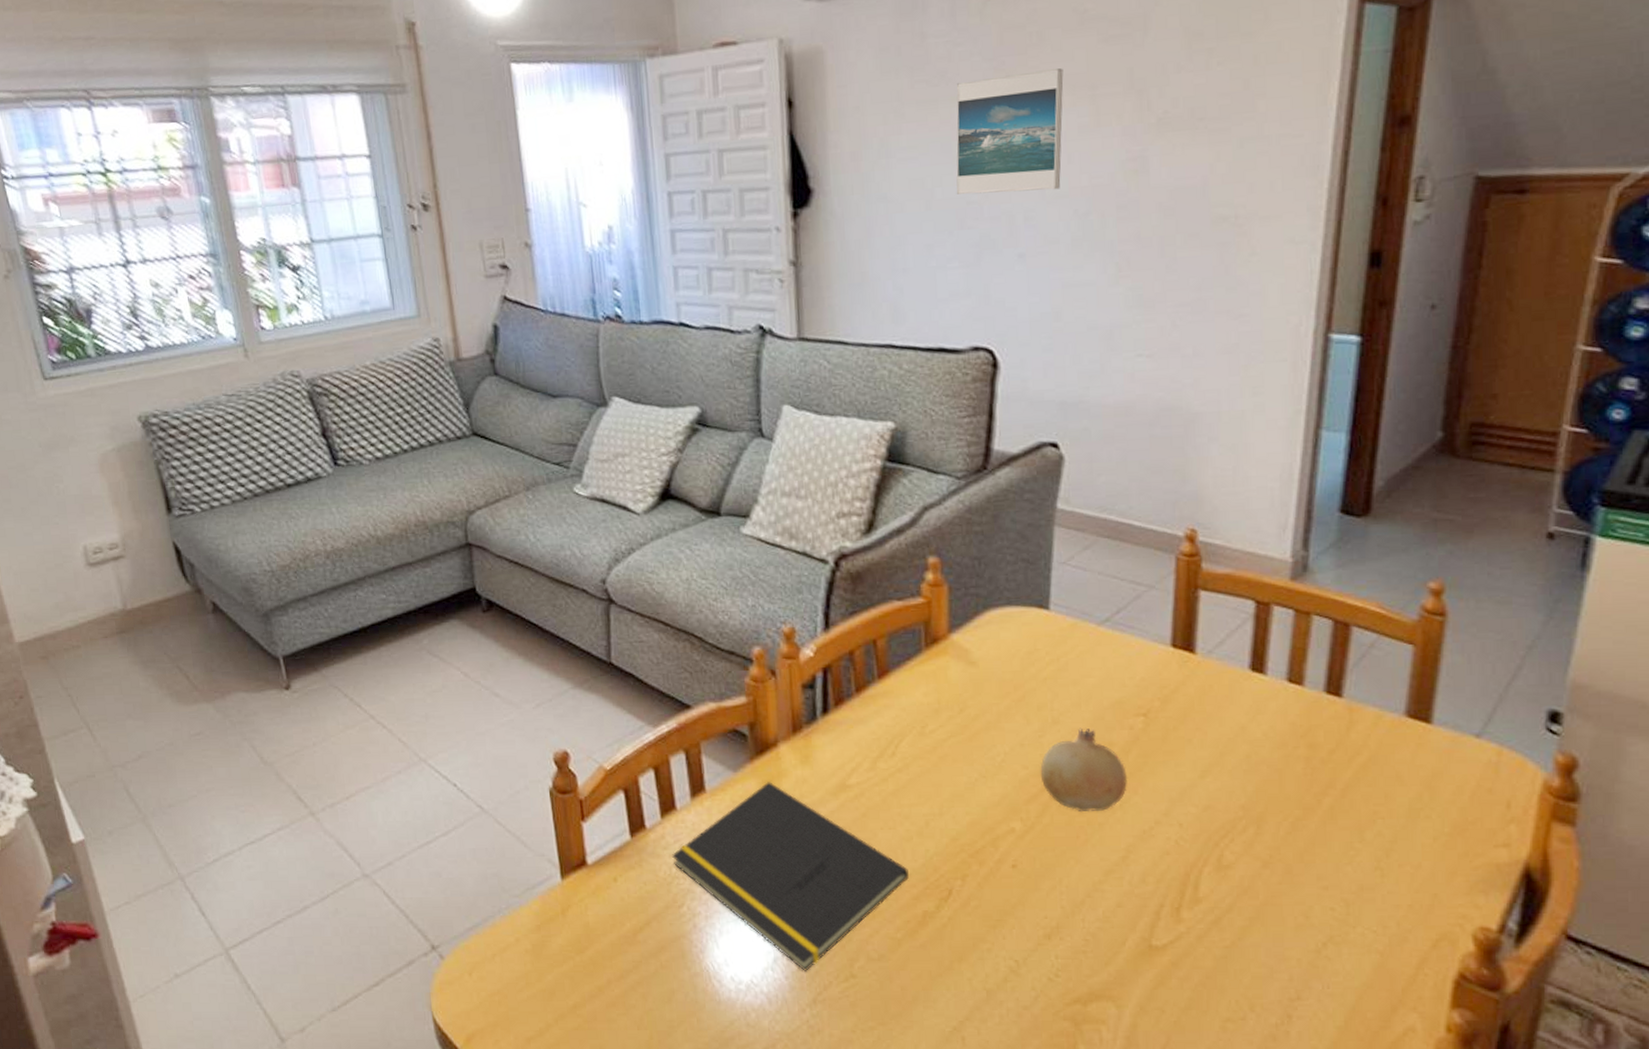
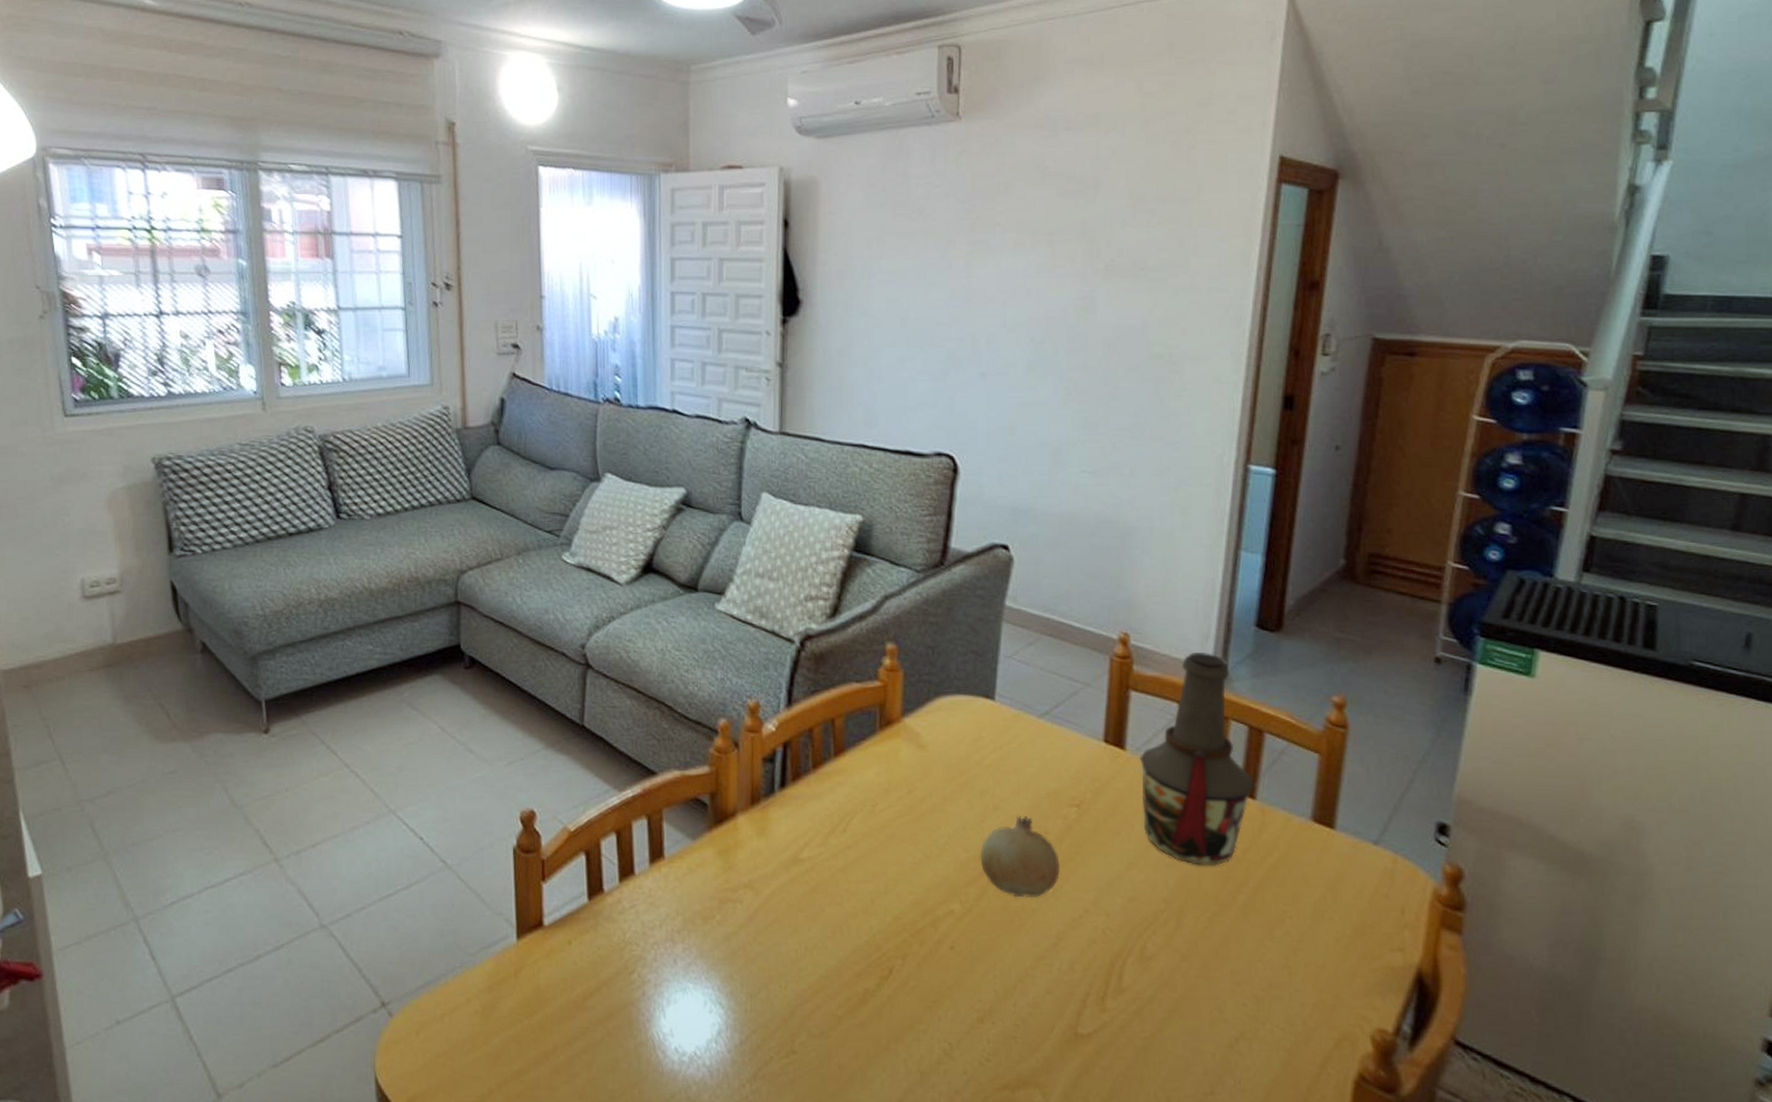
notepad: present [671,782,909,971] -> none [626,852,852,1045]
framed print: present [956,68,1064,195] -> none [928,215,1026,319]
bottle: none [1212,544,1341,770] -> present [1140,652,1255,866]

